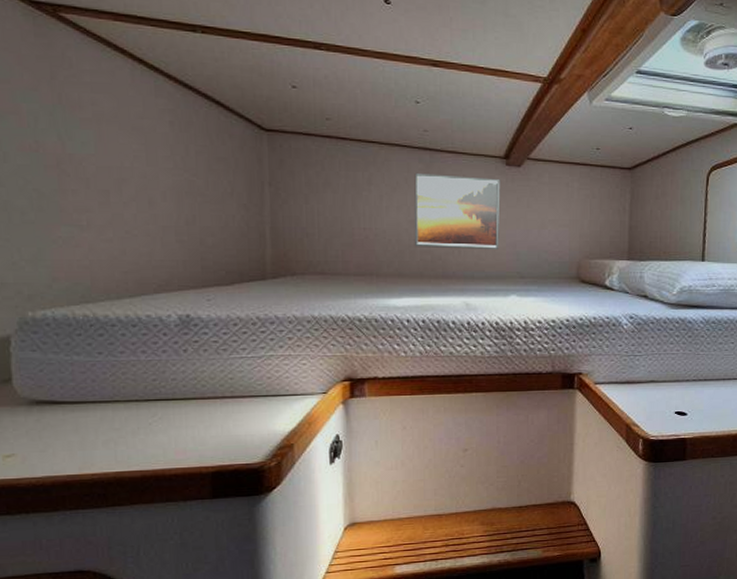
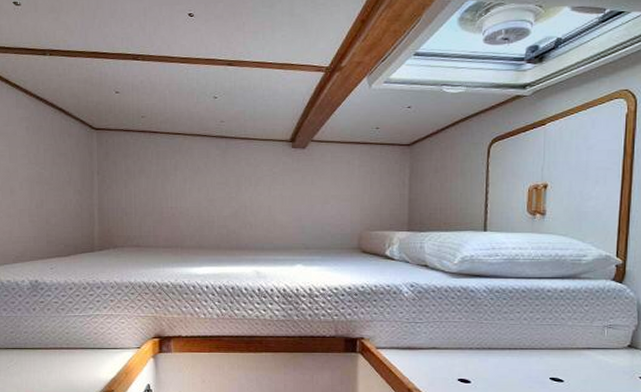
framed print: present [414,173,501,249] -> none [212,158,287,223]

